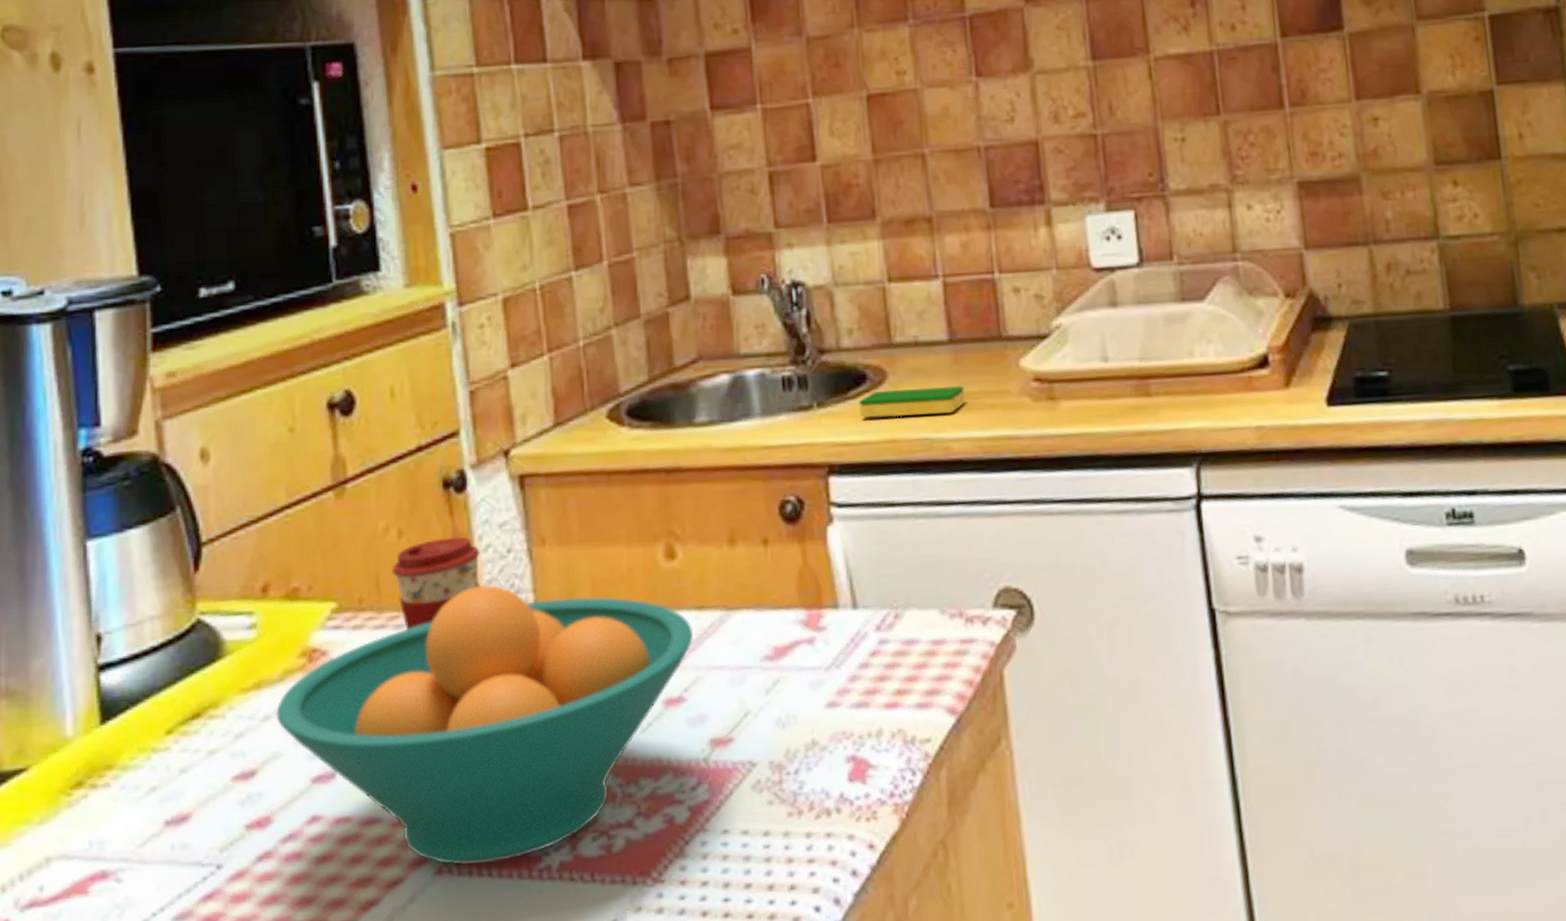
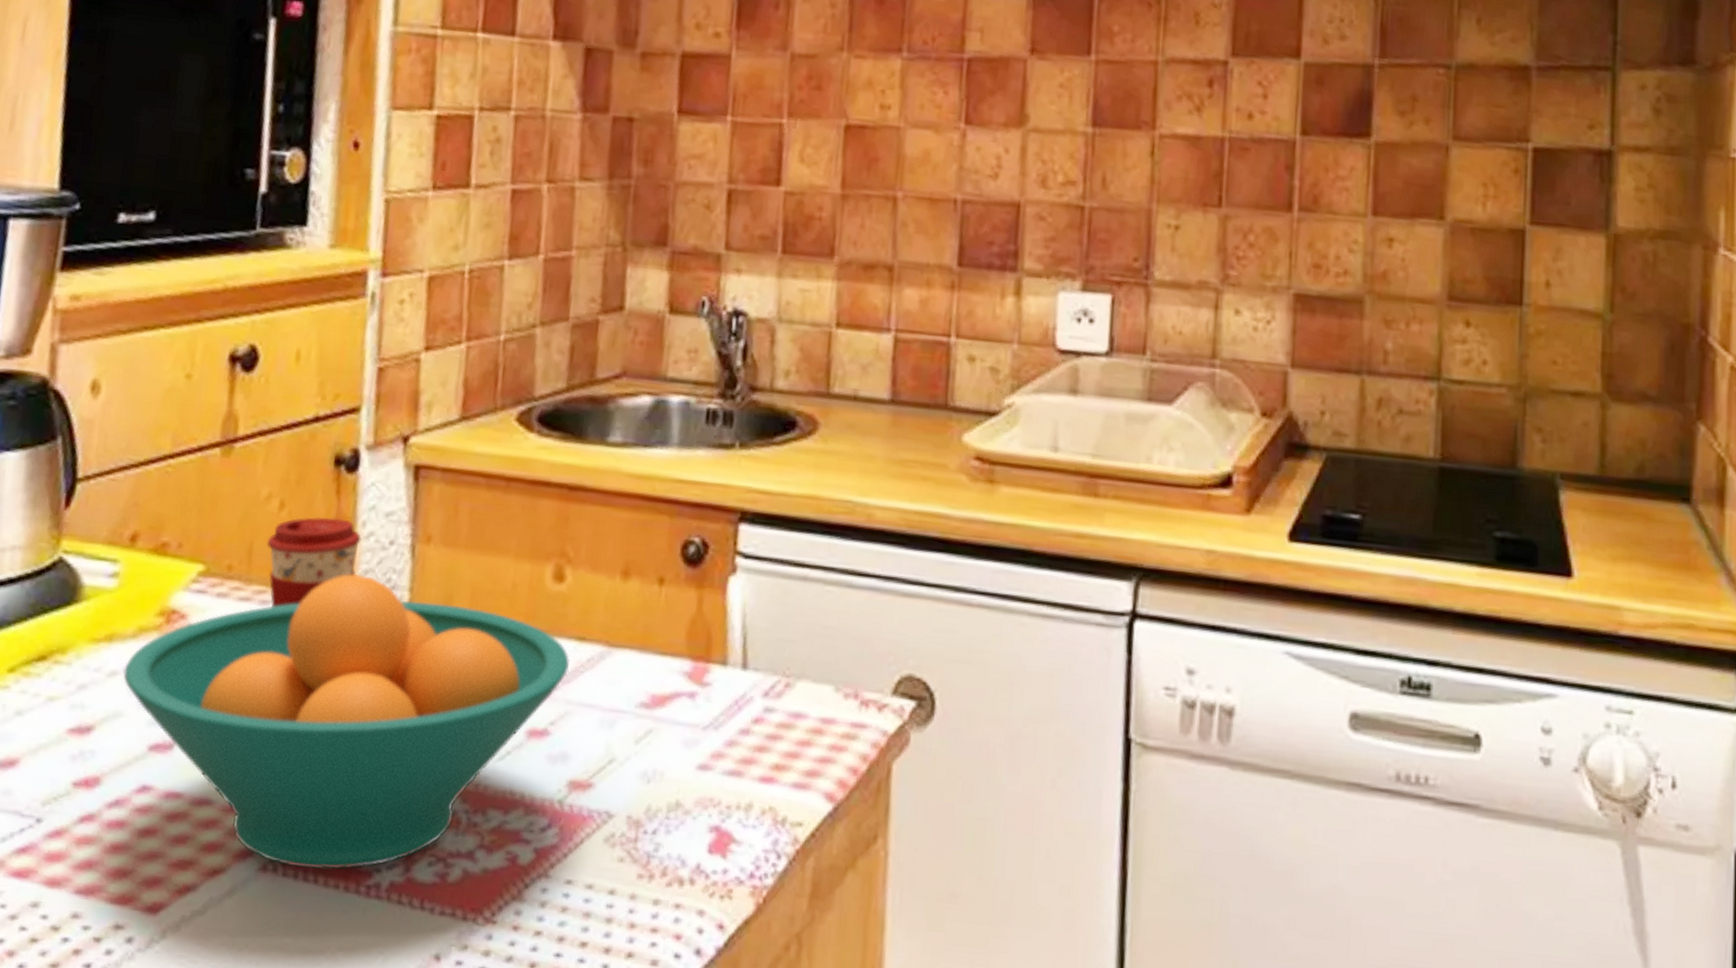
dish sponge: present [858,385,966,418] -> none [783,440,899,479]

